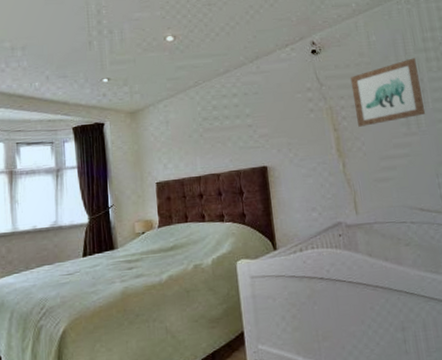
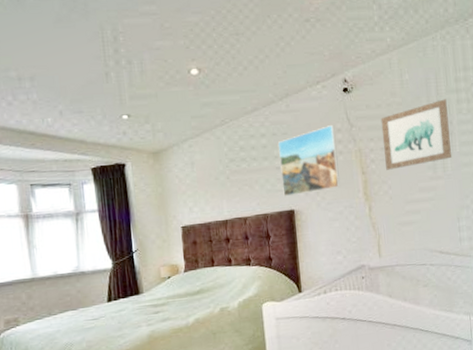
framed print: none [249,84,312,154] -> present [277,124,340,197]

